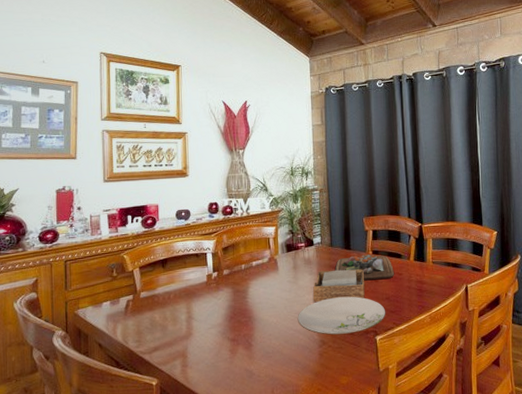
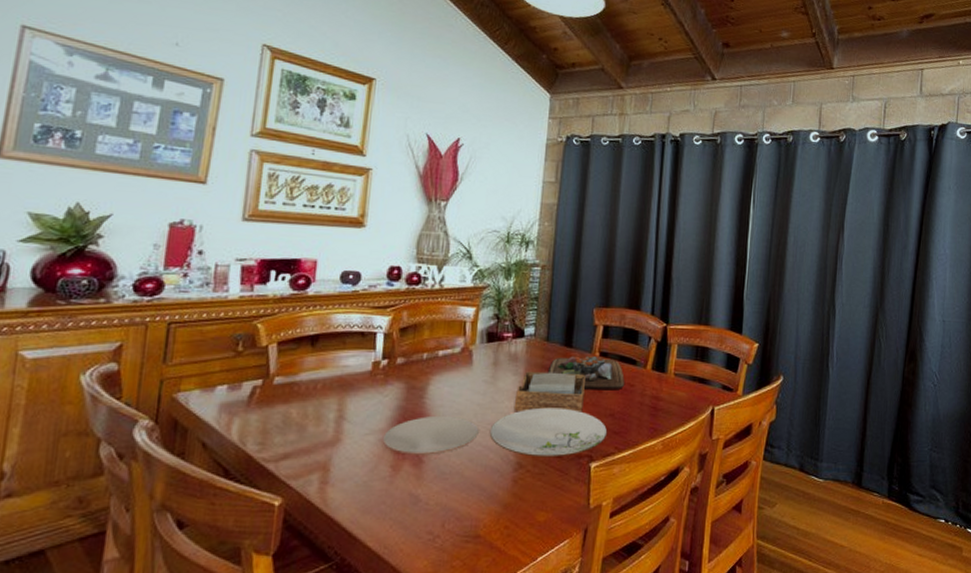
plate: none [222,309,290,341] -> present [383,415,479,455]

